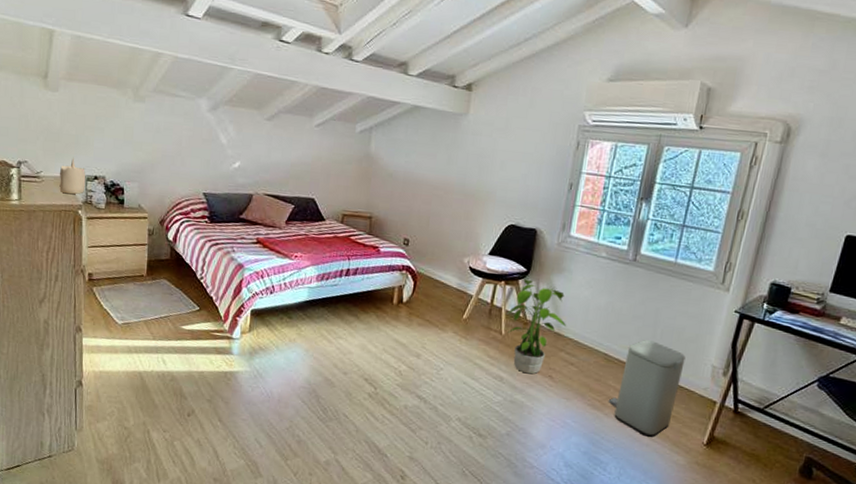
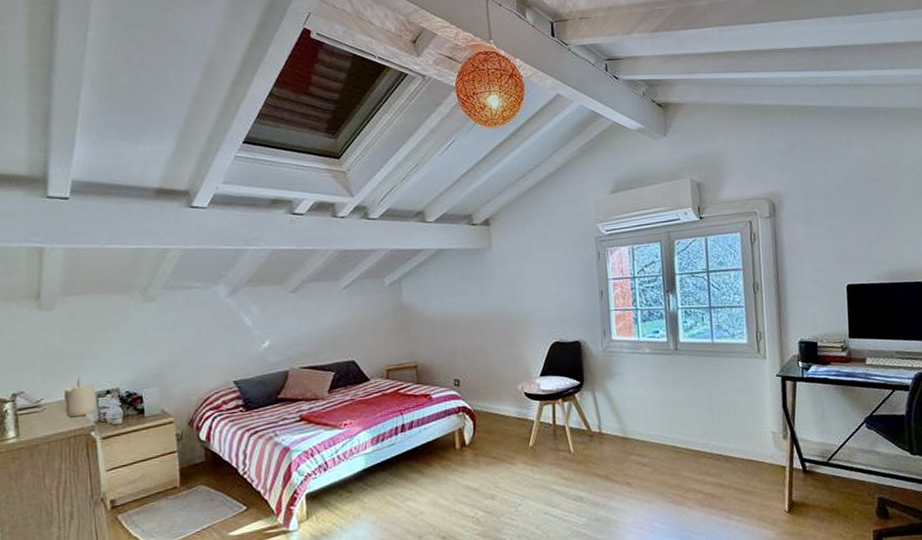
potted plant: present [506,278,567,375] -> none [570,390,631,487]
pedal bin: present [608,340,686,437] -> none [688,422,751,519]

